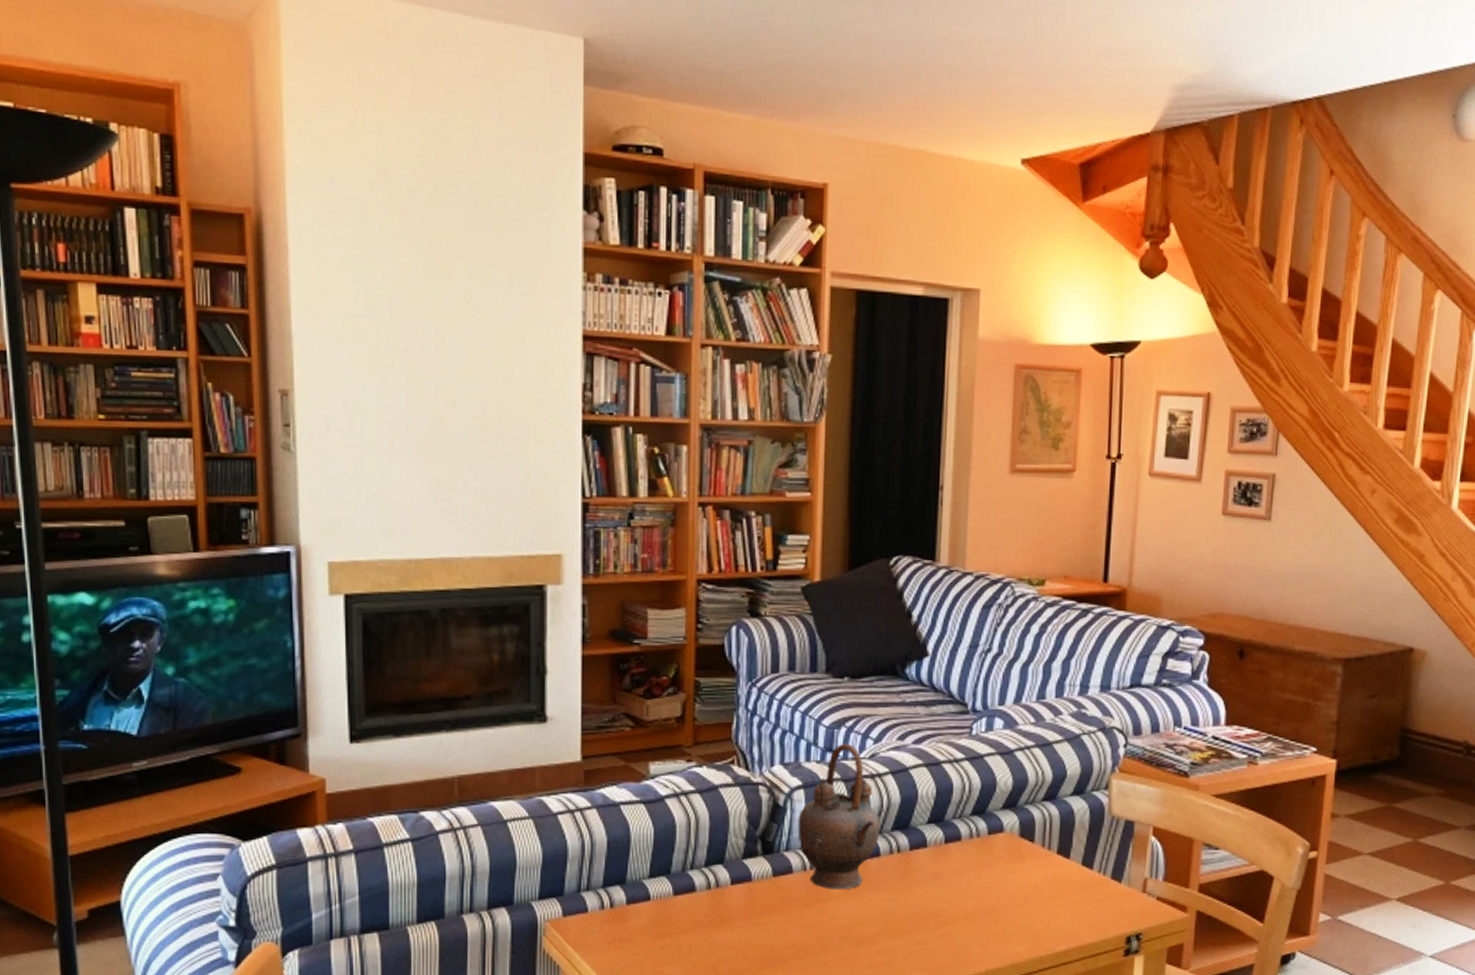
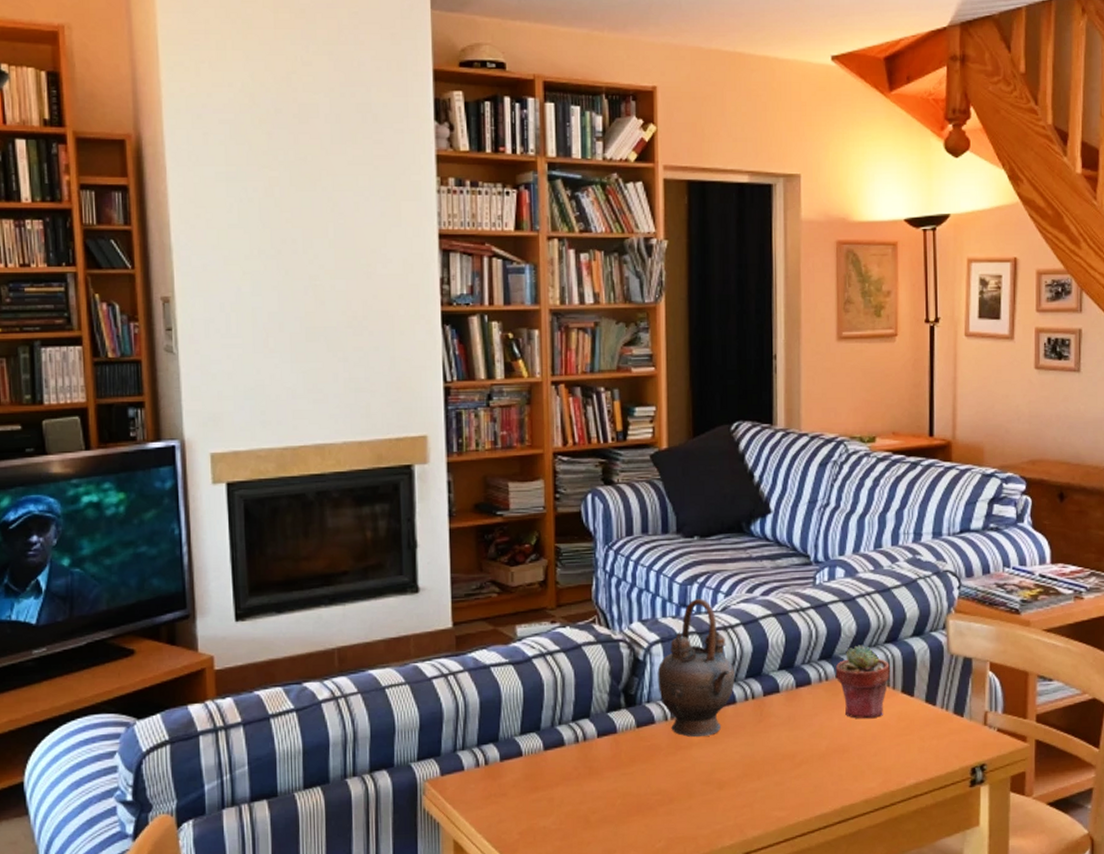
potted succulent: none [987,801,1046,880] -> present [835,645,890,719]

